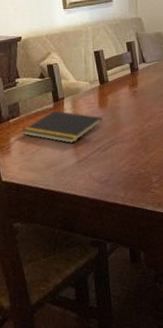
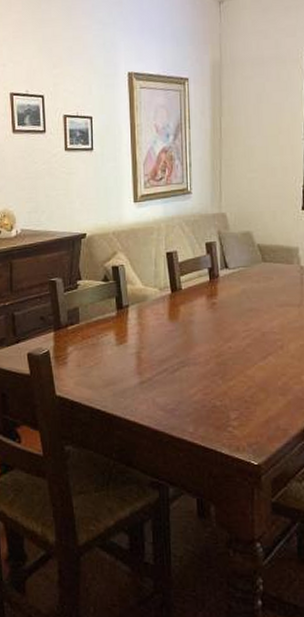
notepad: present [21,110,102,144] -> none [80,319,172,361]

